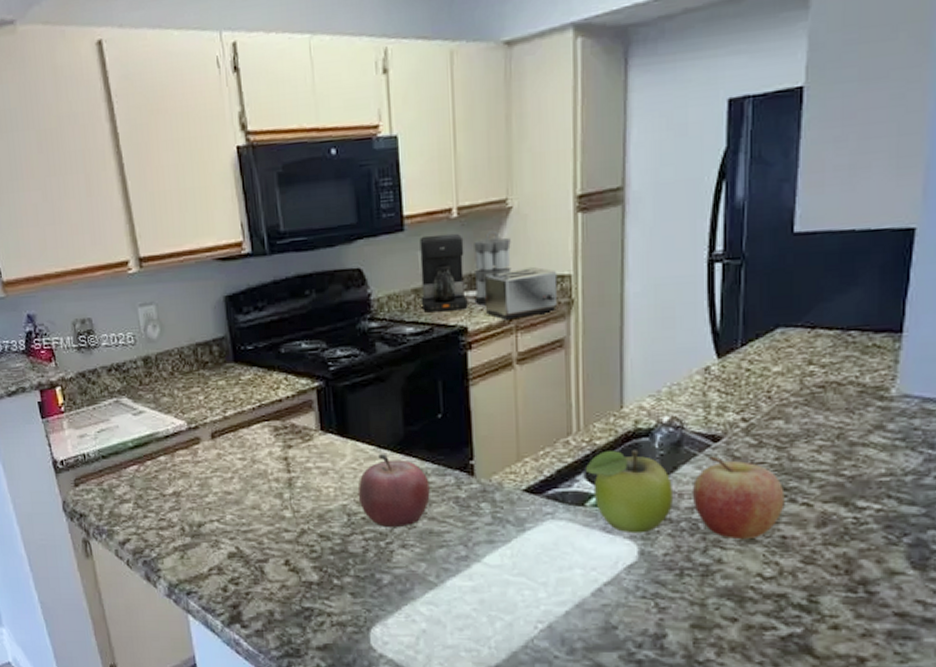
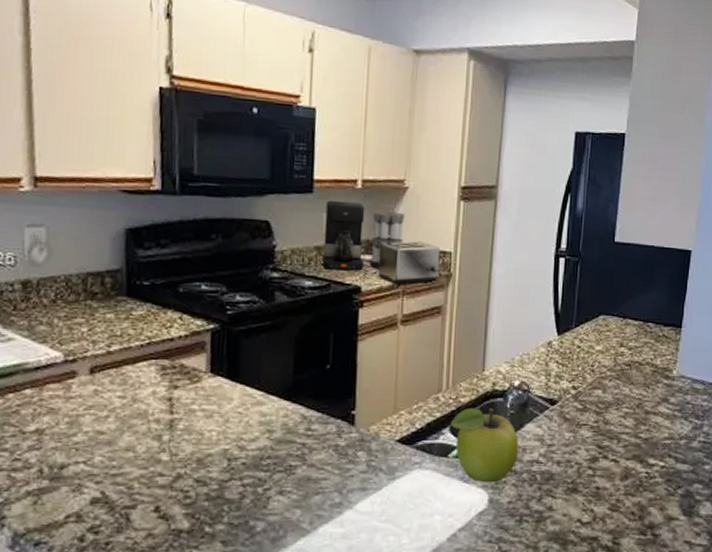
fruit: present [357,454,430,527] -> none [241,400,312,473]
fruit: present [692,456,785,540] -> none [532,417,600,490]

